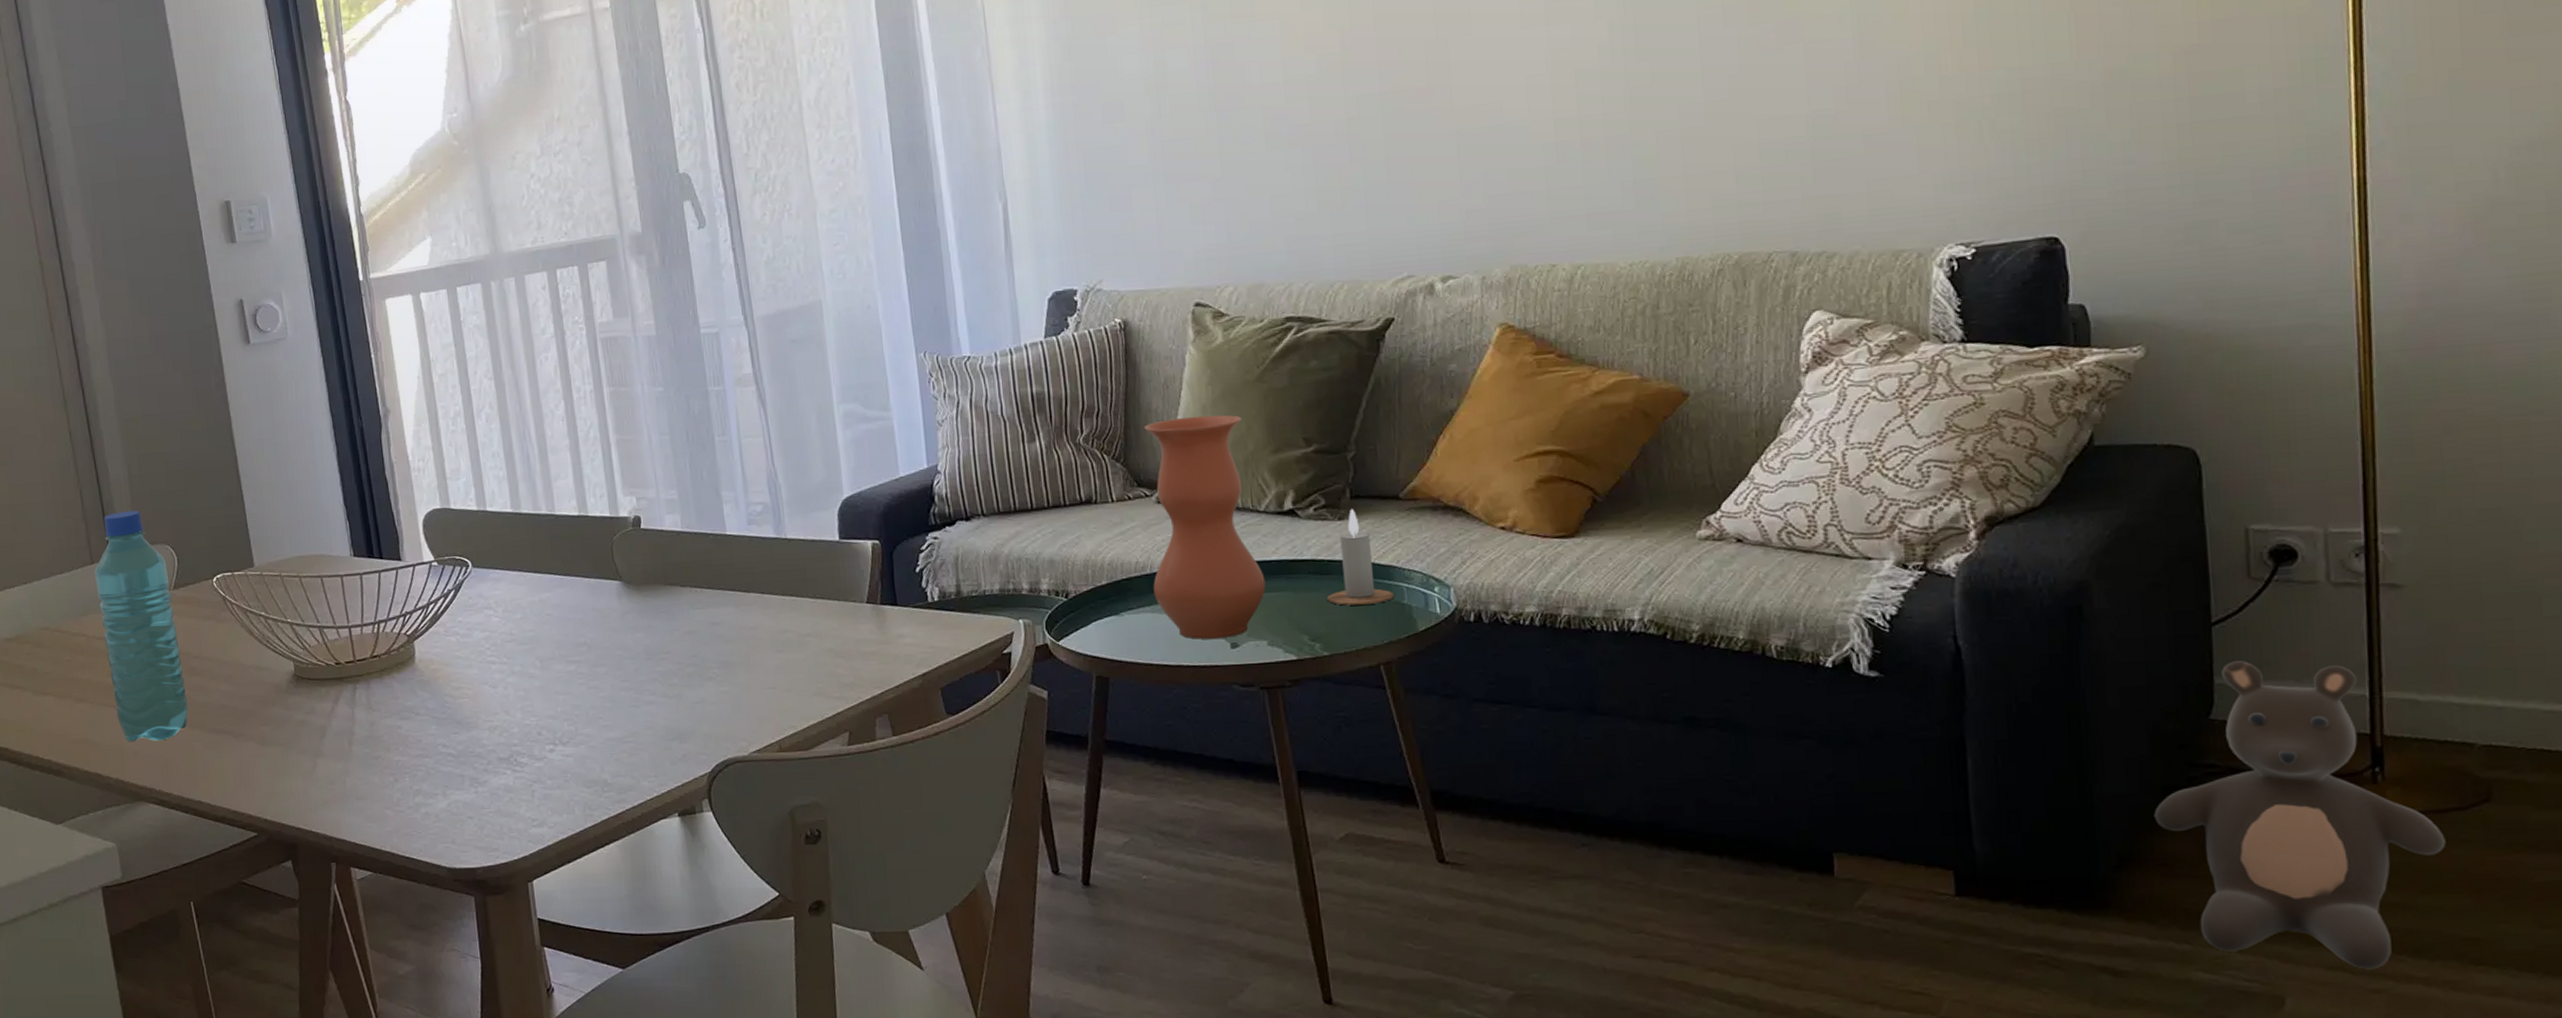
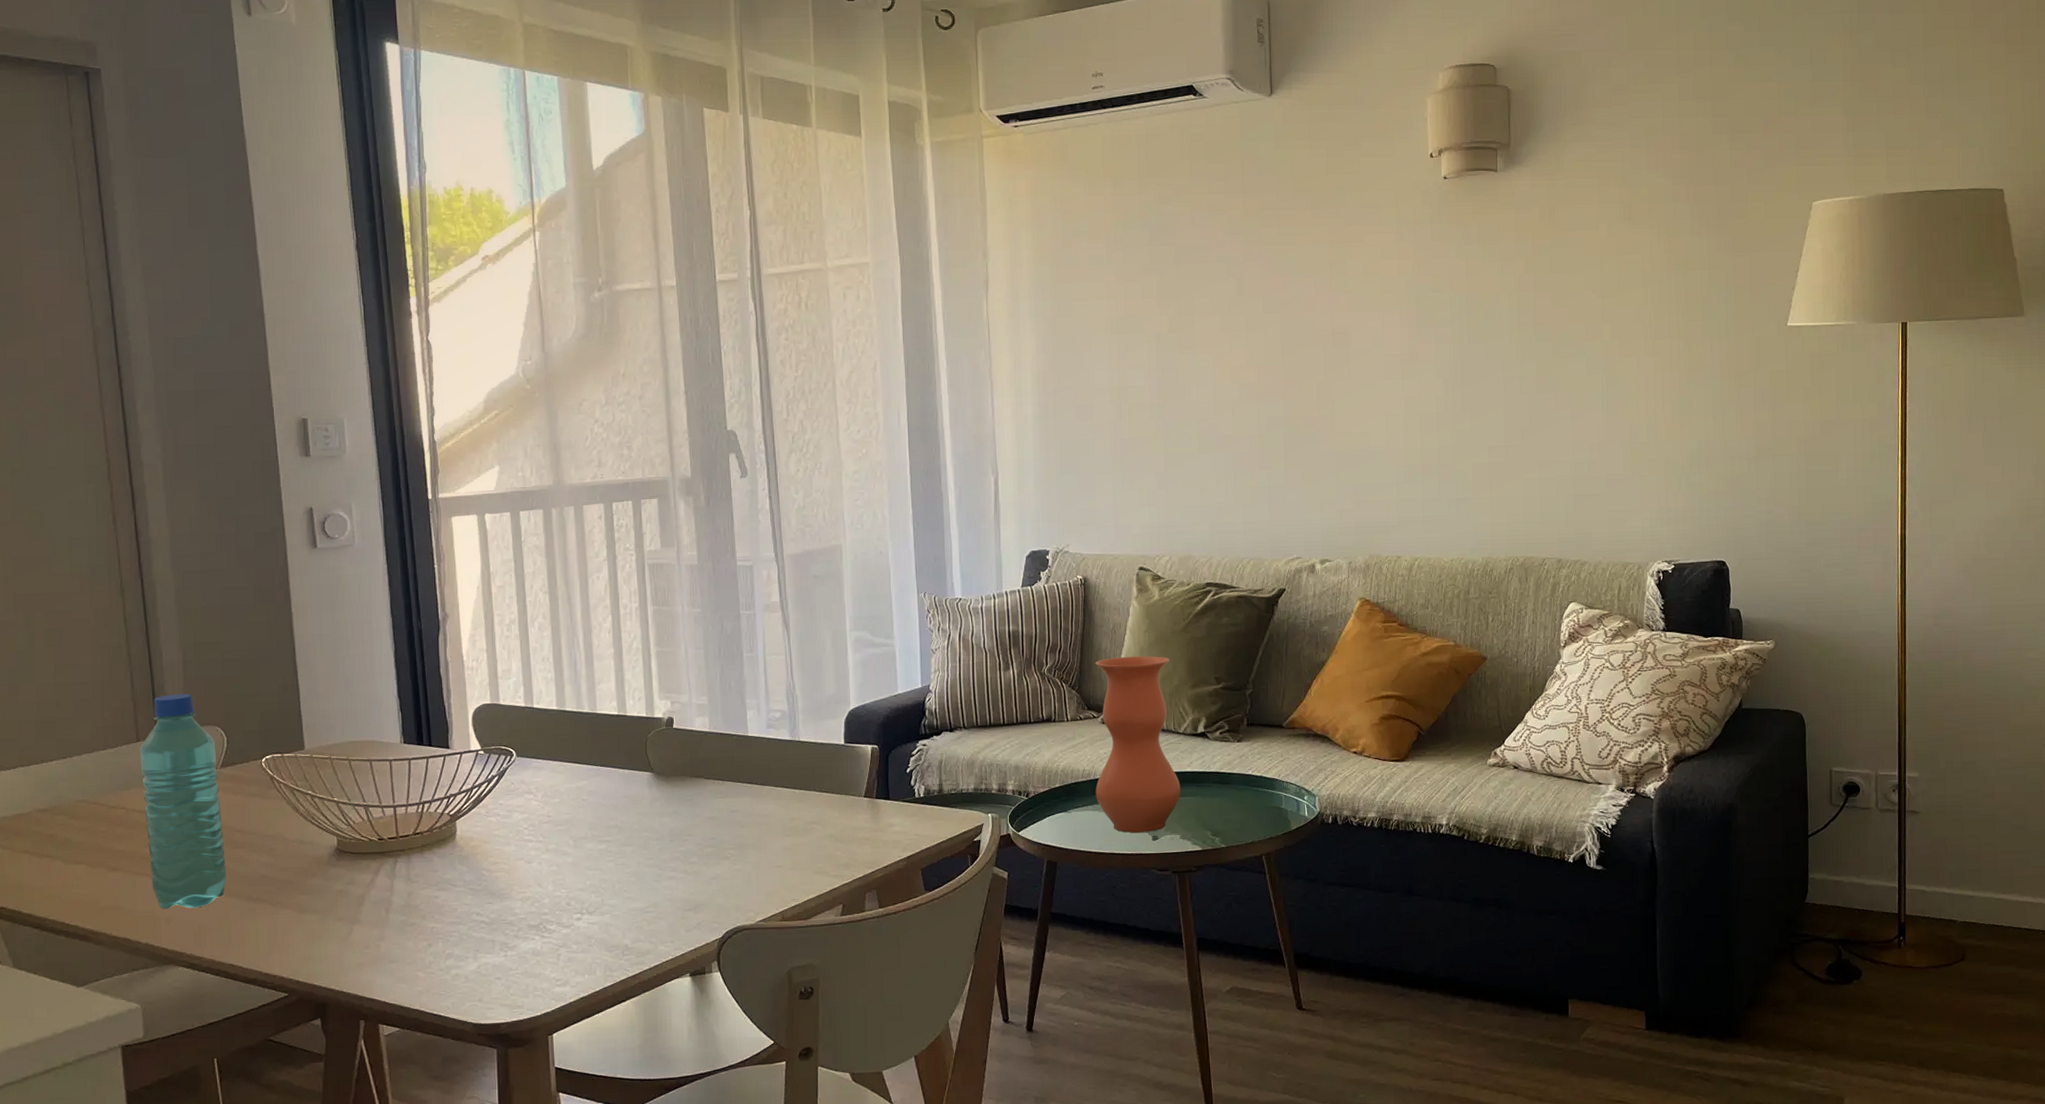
candle: present [1326,509,1394,606] -> none [1225,734,1275,809]
teddy bear: present [2154,661,2446,970] -> none [1770,862,1939,1077]

